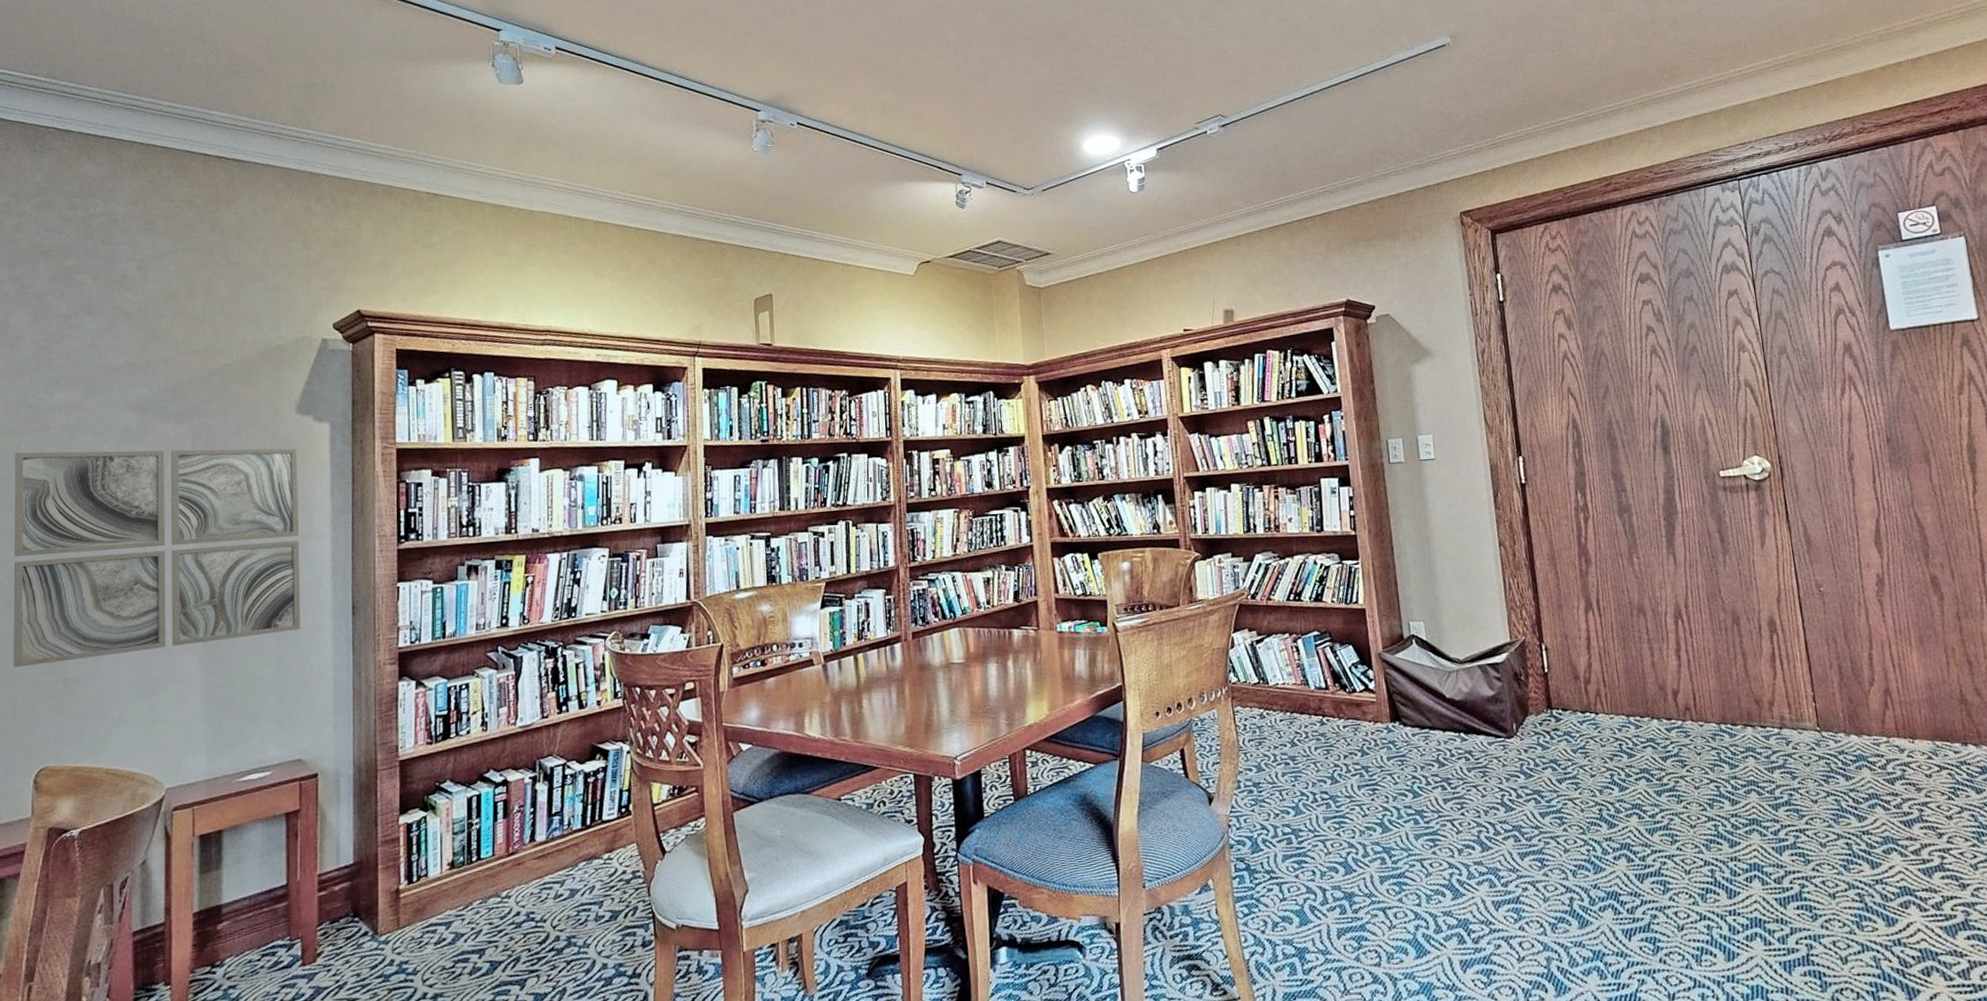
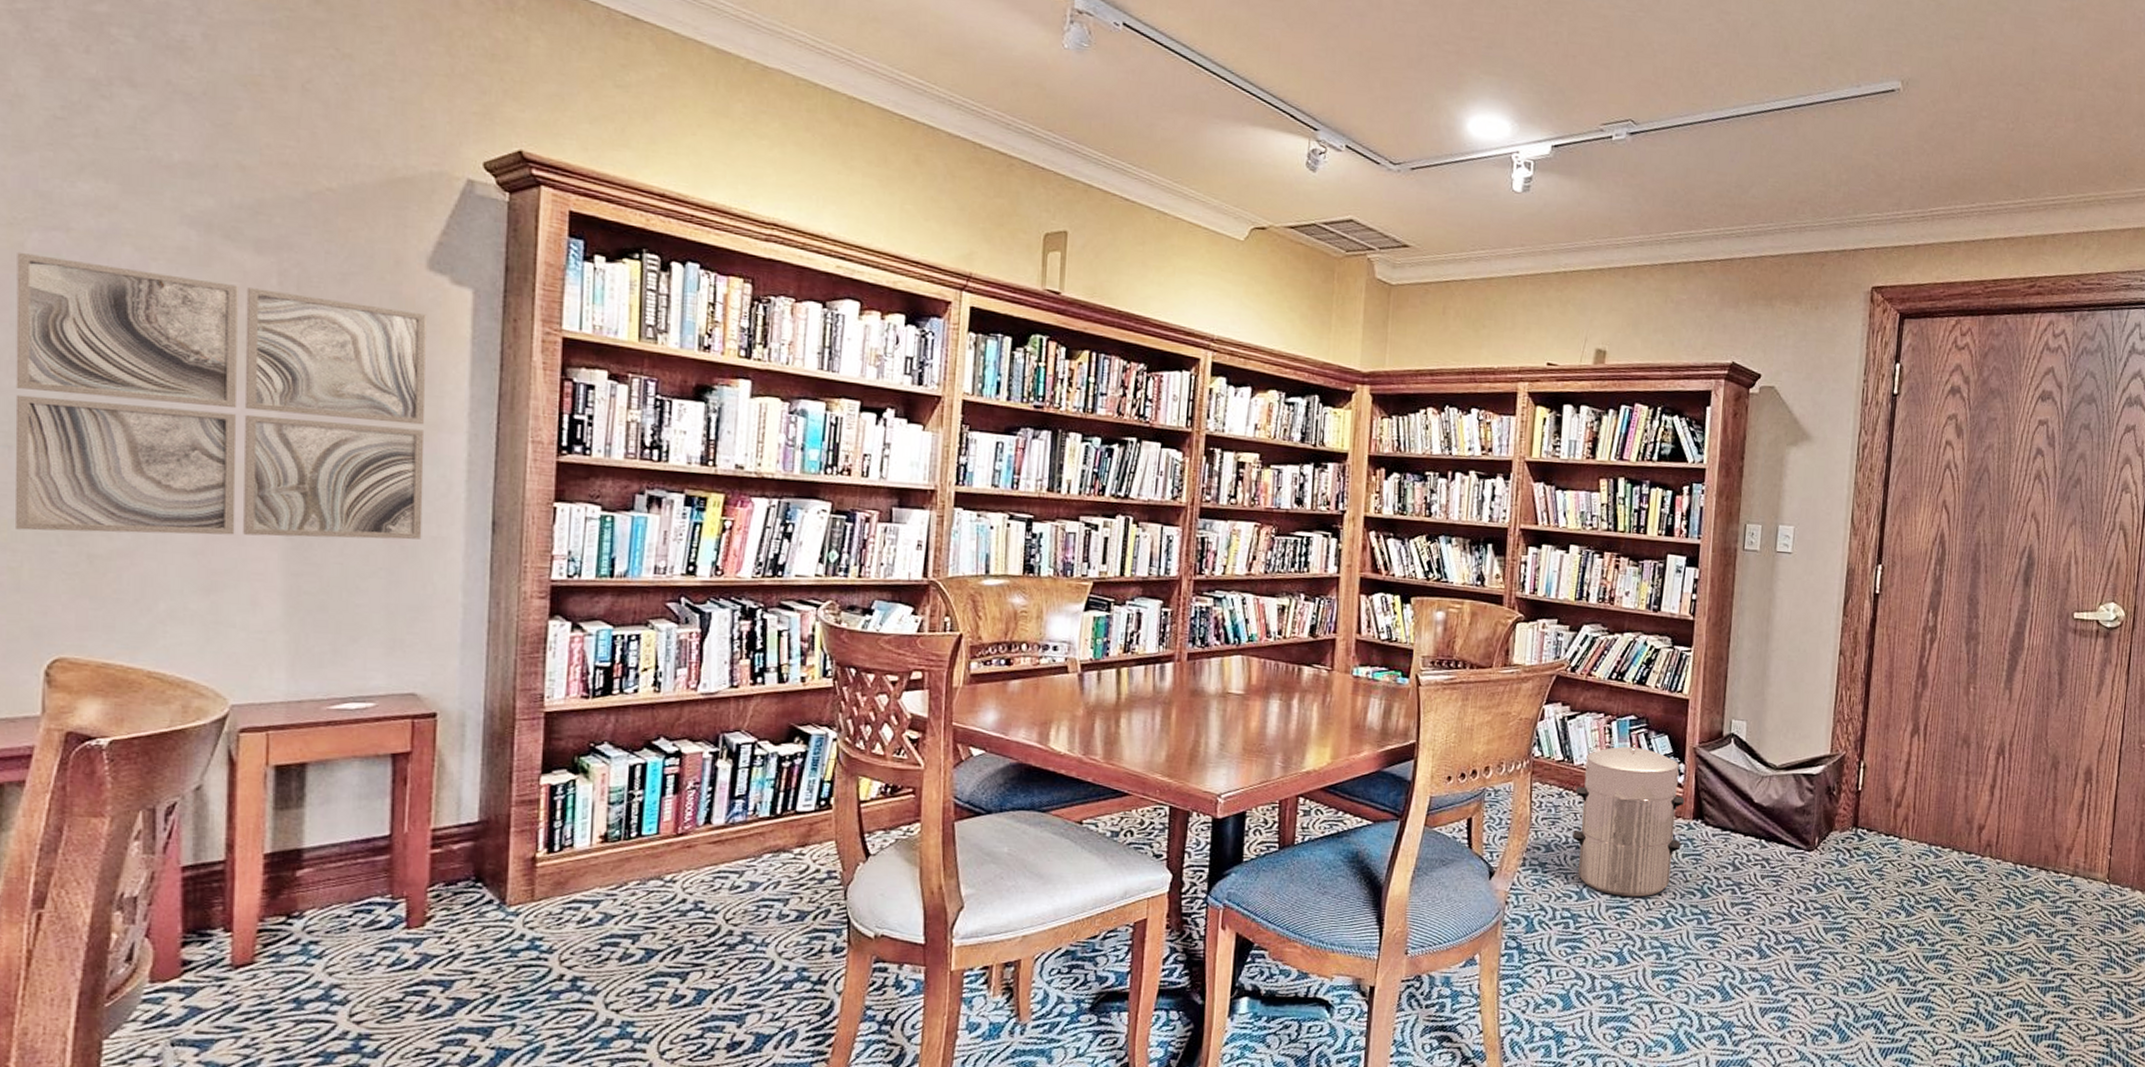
waste bin: none [1275,655,1385,806] -> present [1572,741,1685,897]

